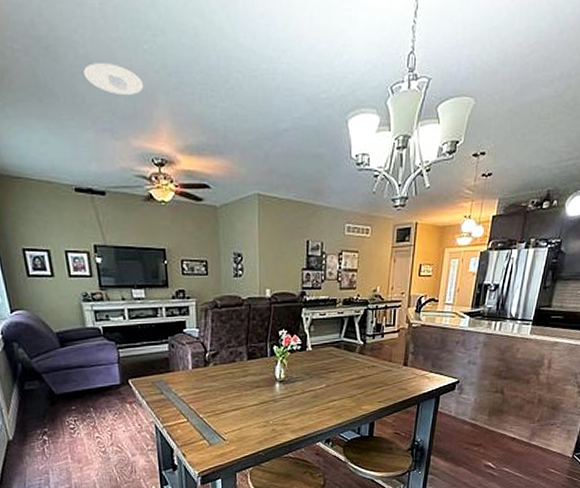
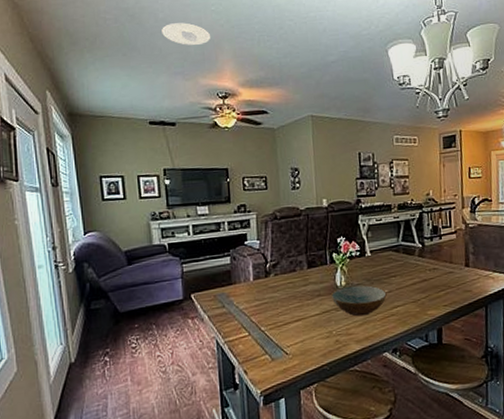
bowl: none [269,378,325,408] -> present [330,284,387,317]

